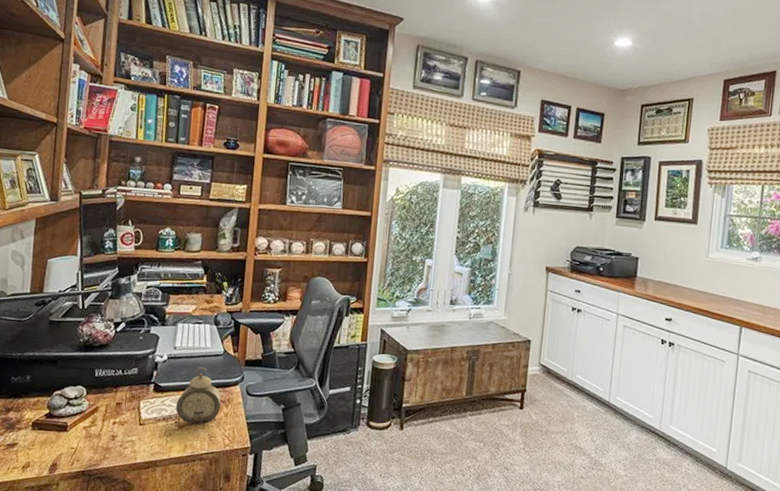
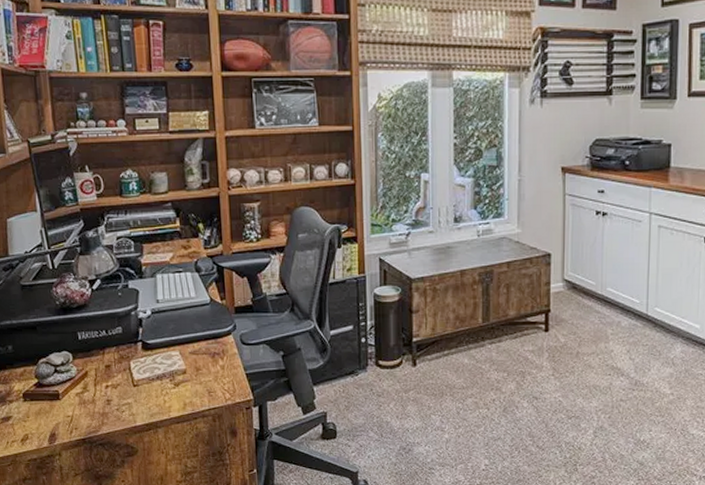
alarm clock: present [175,367,221,426] -> none [168,320,216,382]

